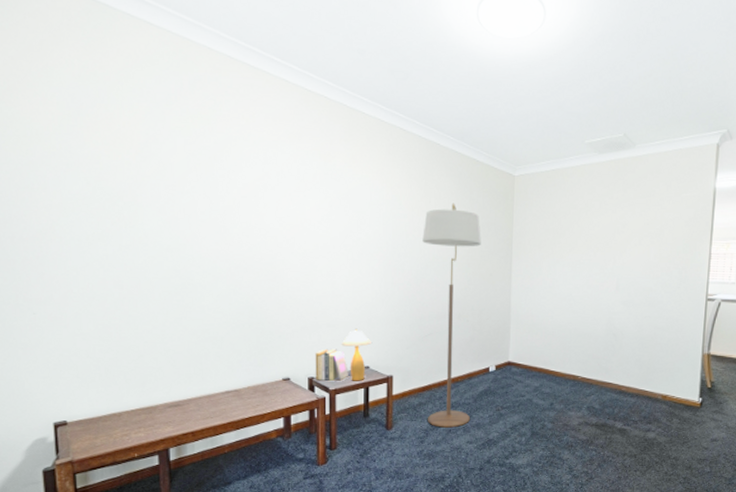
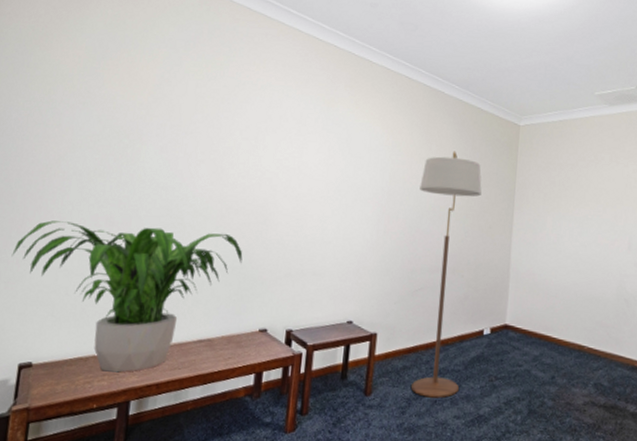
potted plant: none [23,286,258,425] -> present [11,220,243,373]
books: present [315,348,348,381] -> none [293,299,330,336]
table lamp: present [341,328,373,381] -> none [324,278,359,338]

